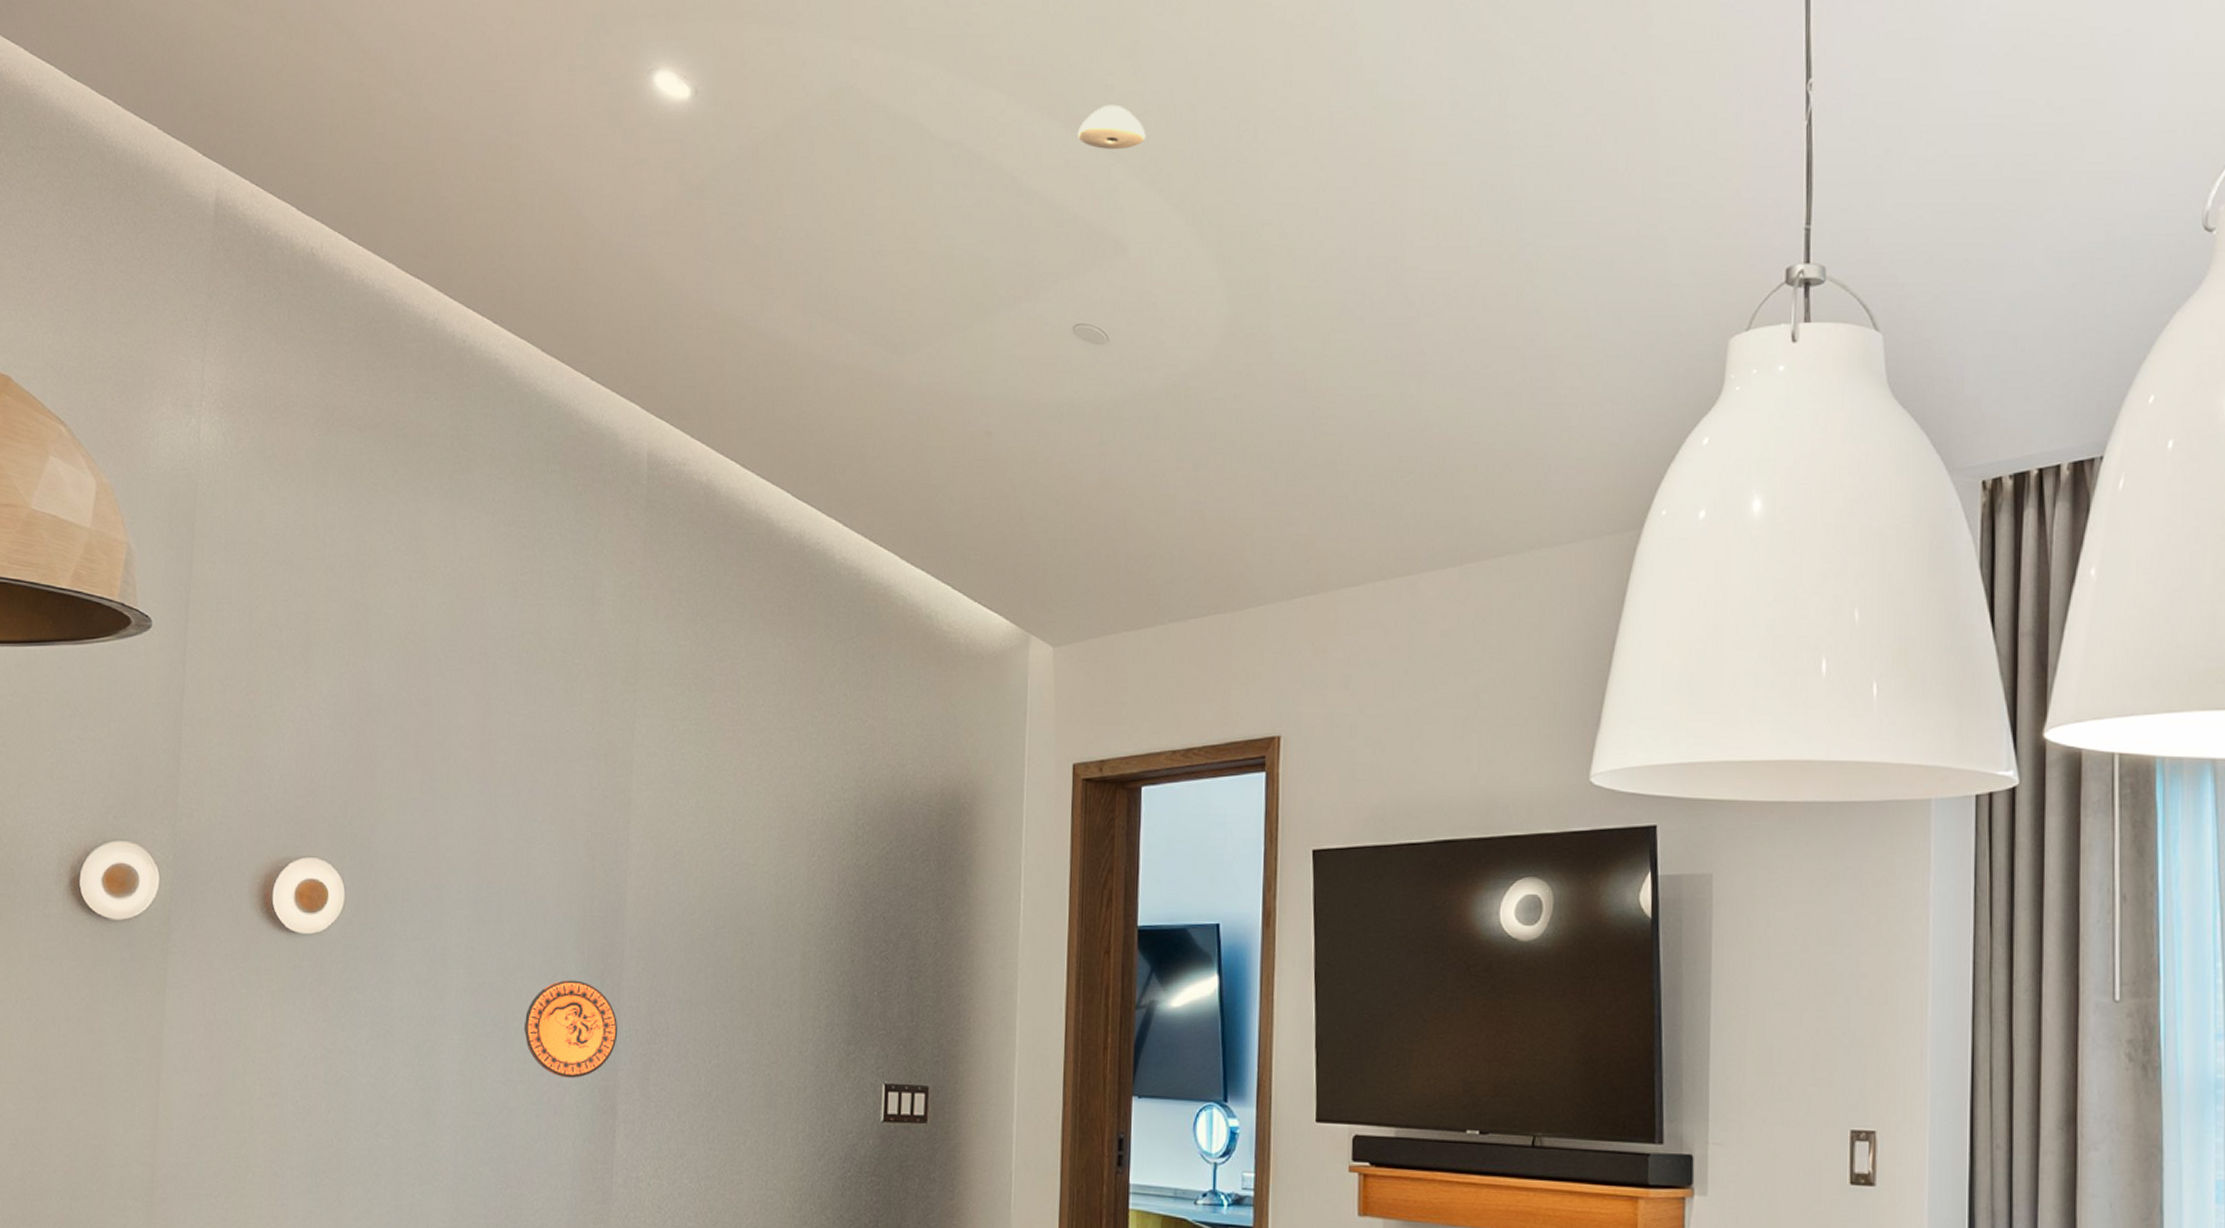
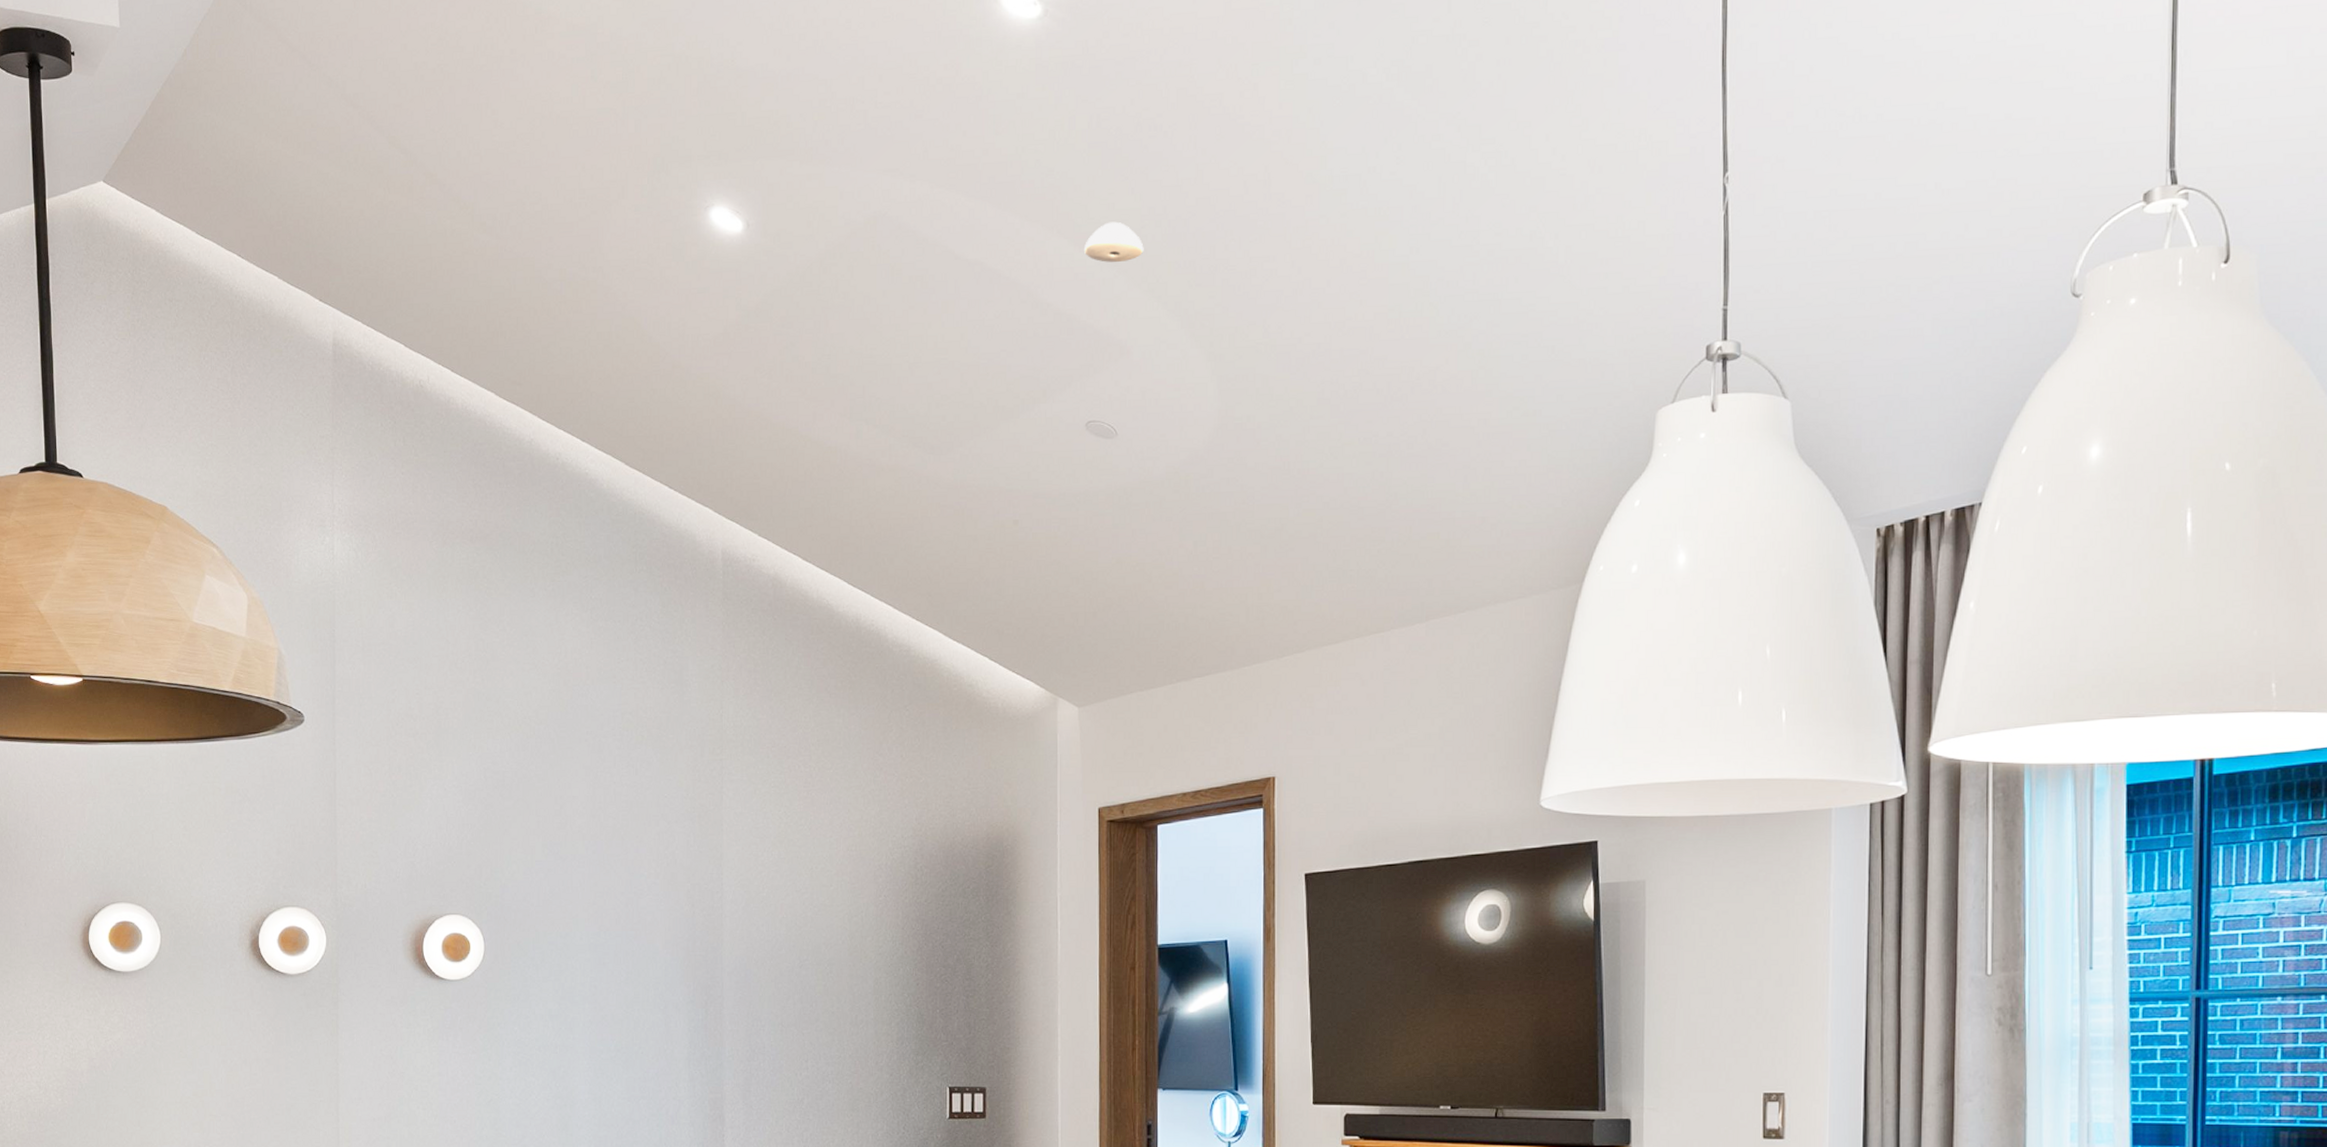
decorative plate: present [524,980,618,1078] -> none [643,1010,722,1092]

